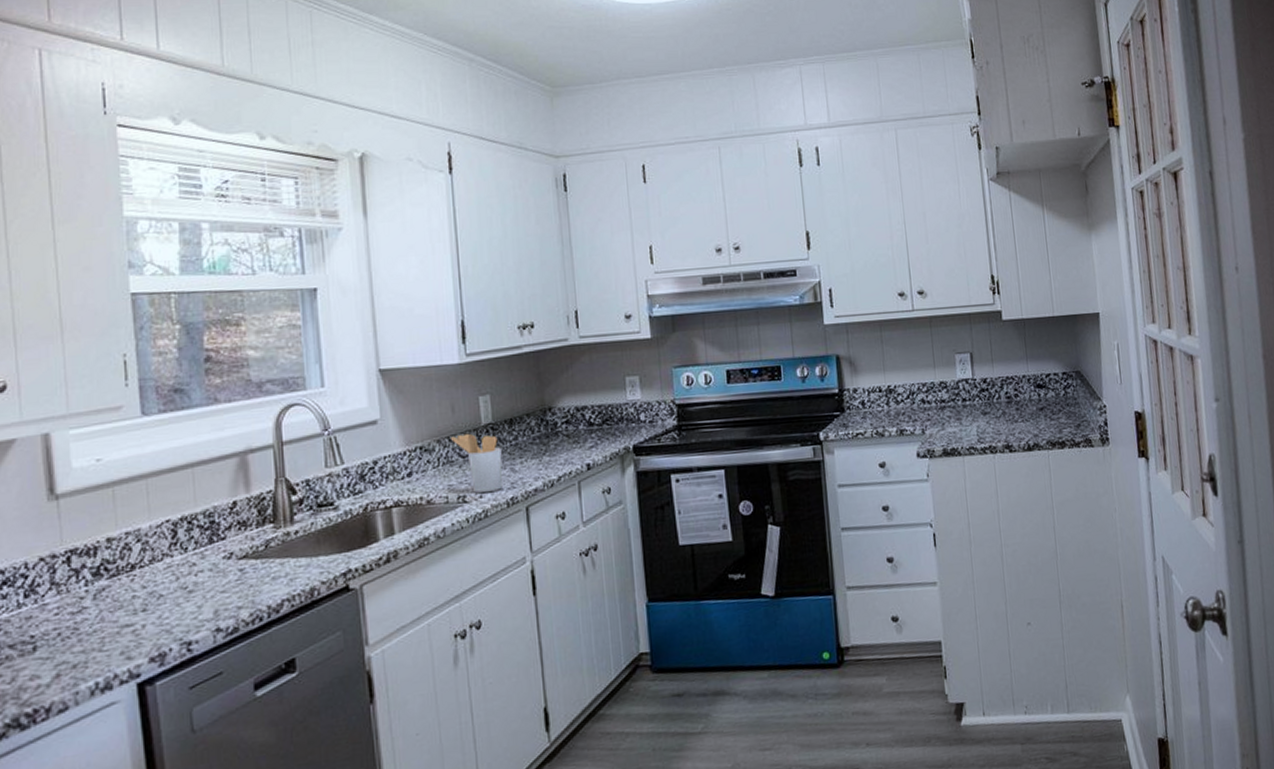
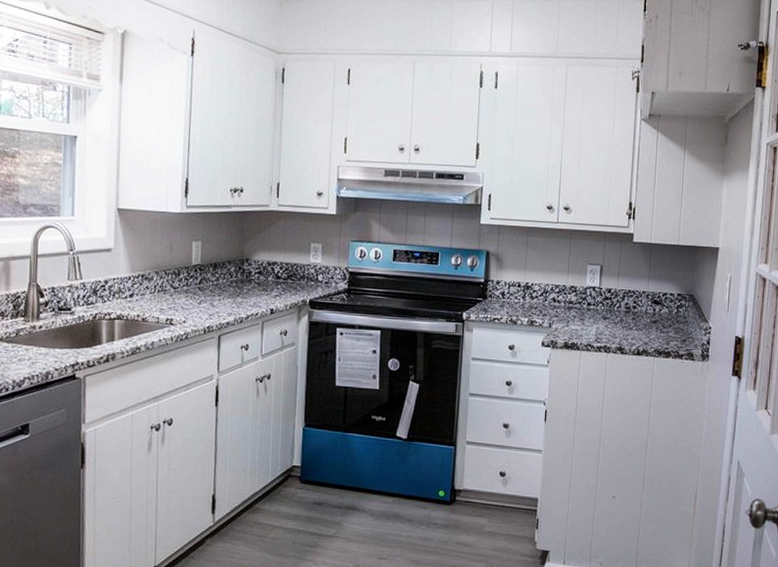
utensil holder: present [451,433,503,494] -> none [167,270,205,320]

